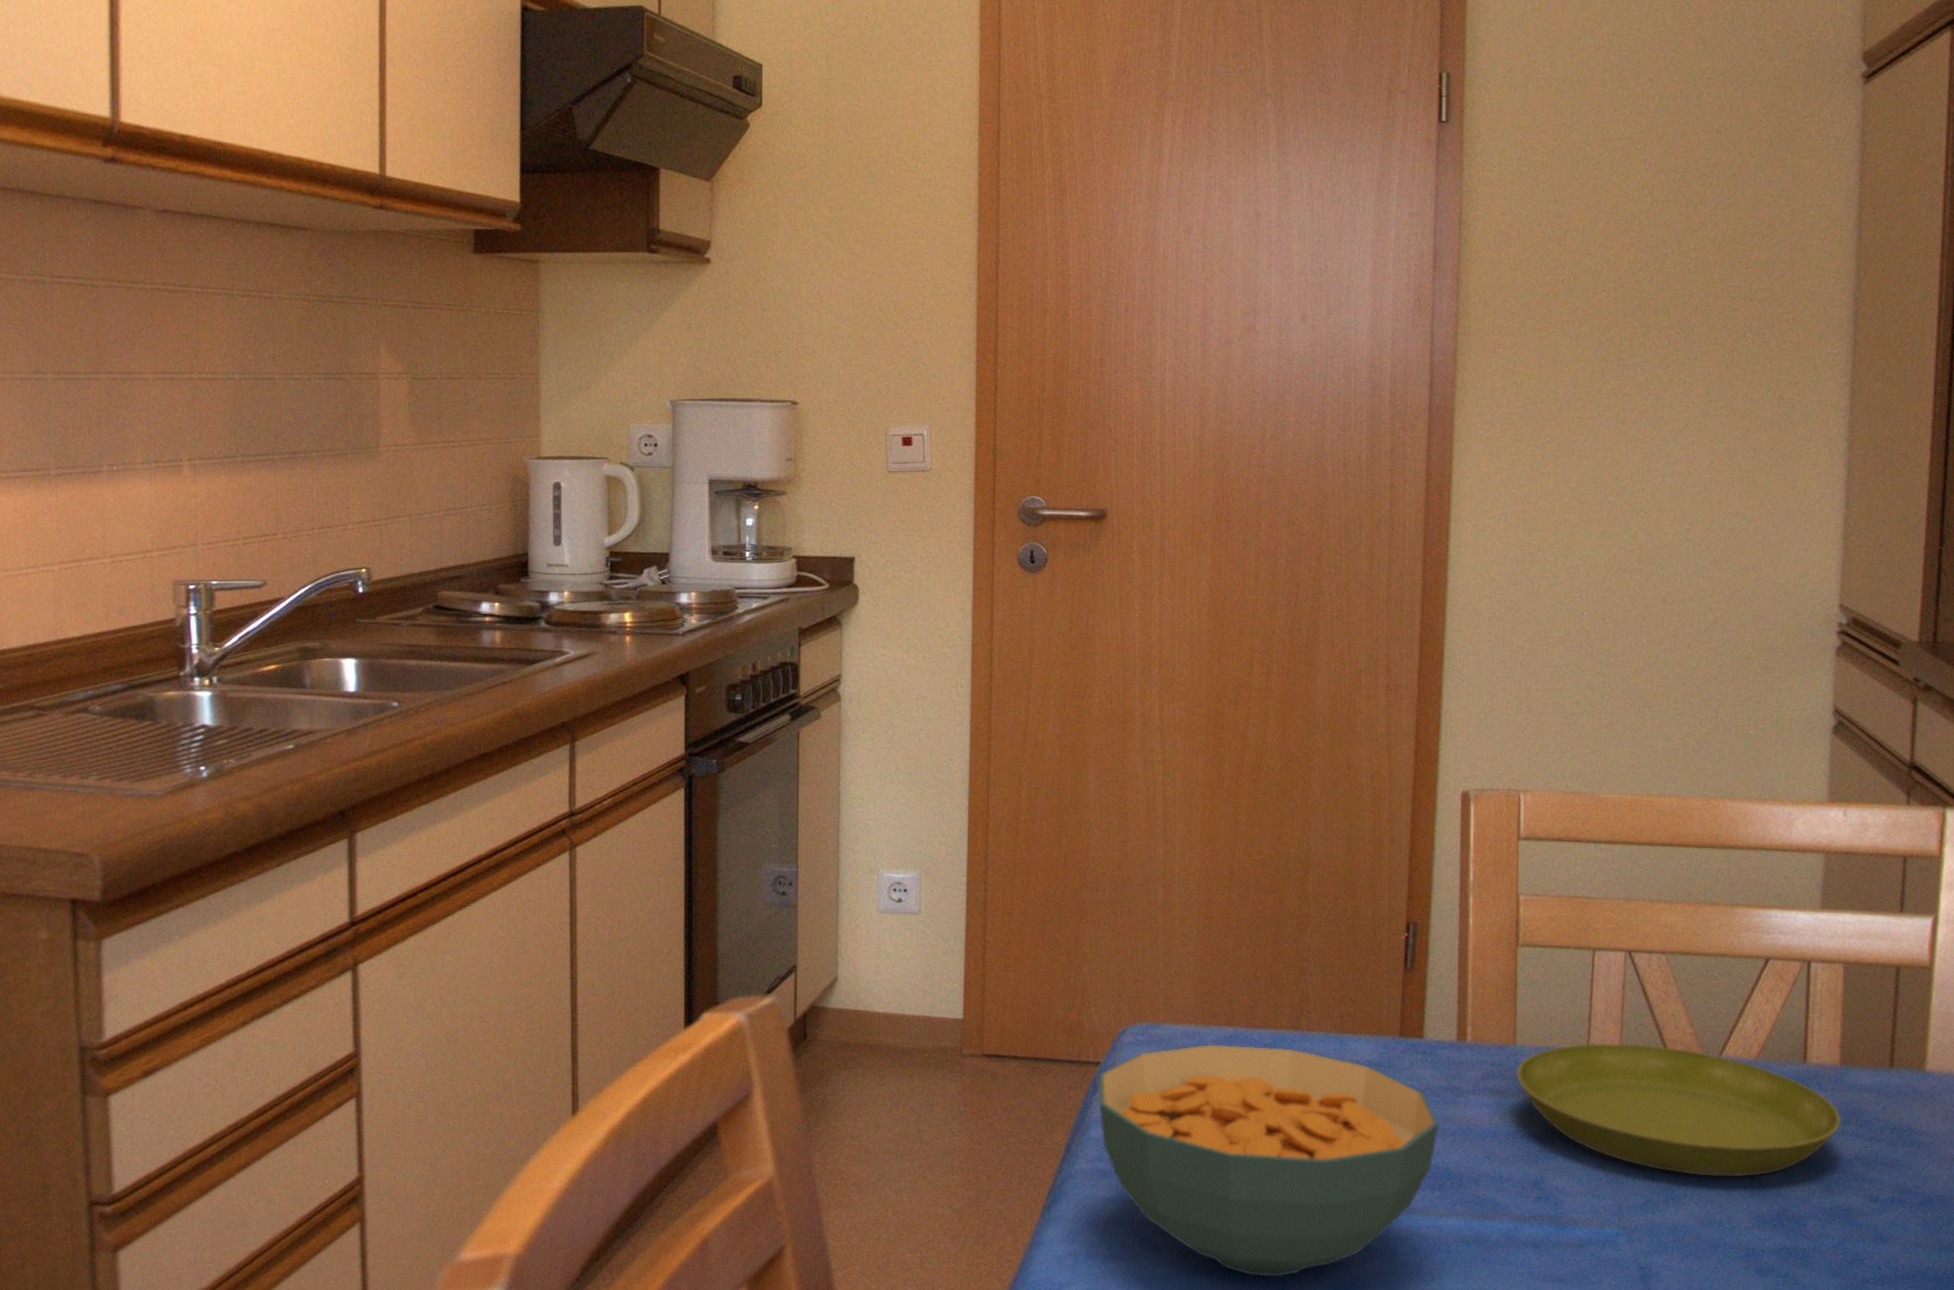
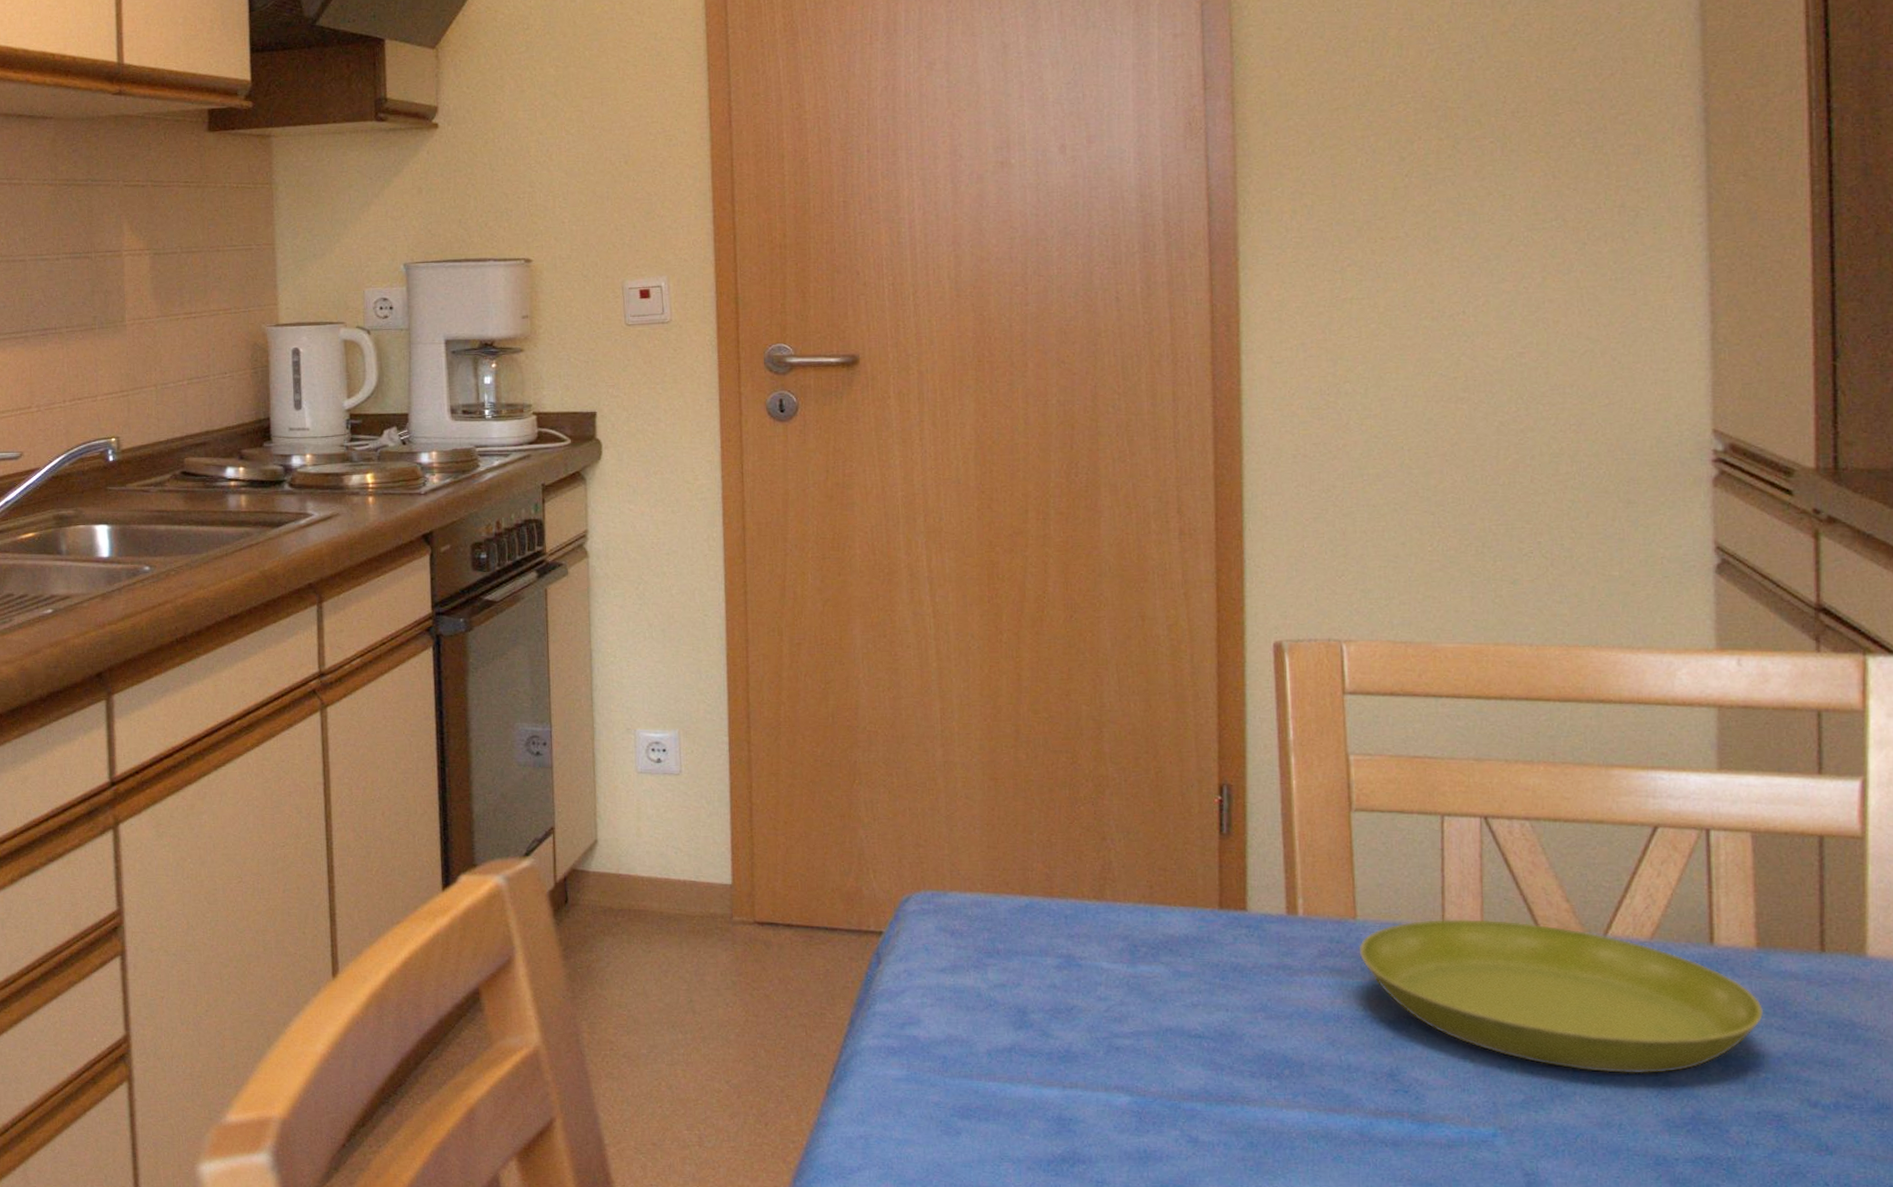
cereal bowl: present [1098,1043,1439,1277] -> none [881,913,1272,1169]

